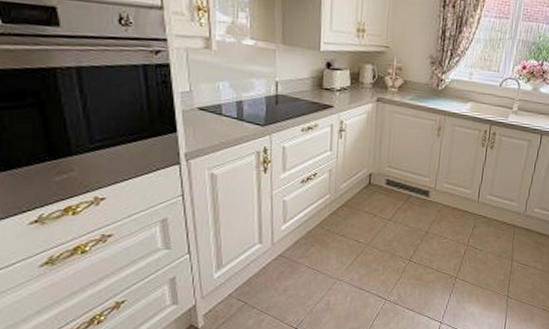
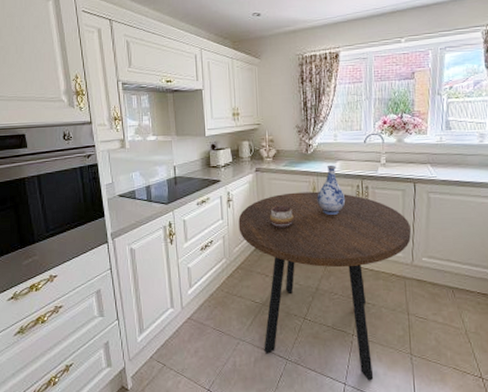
dining table: none [349,129,530,320] -> present [238,191,412,381]
decorative bowl: none [385,142,413,168] -> present [269,205,294,229]
vase: none [440,105,471,158] -> present [317,165,346,215]

